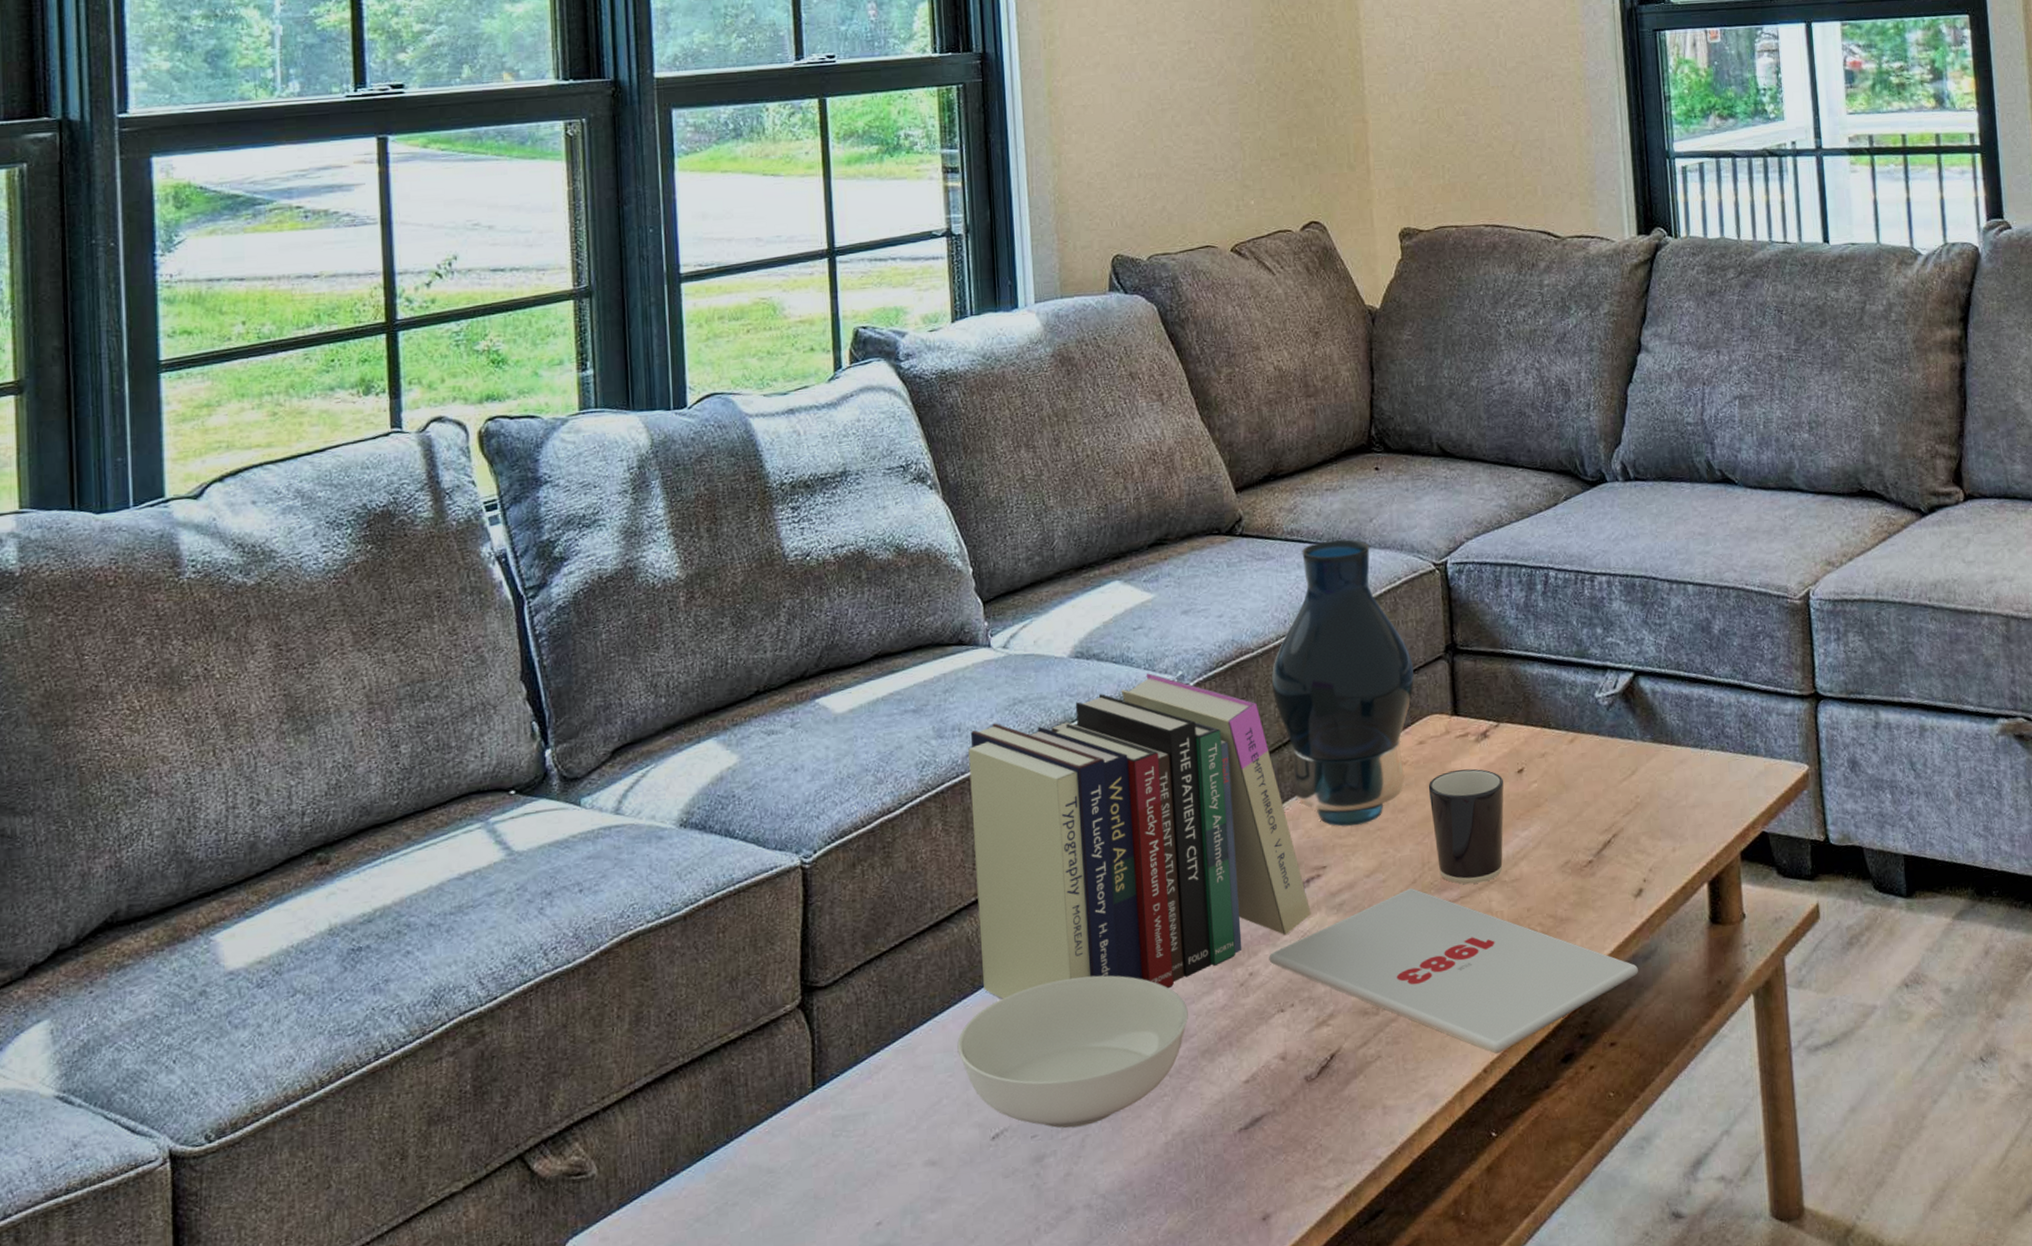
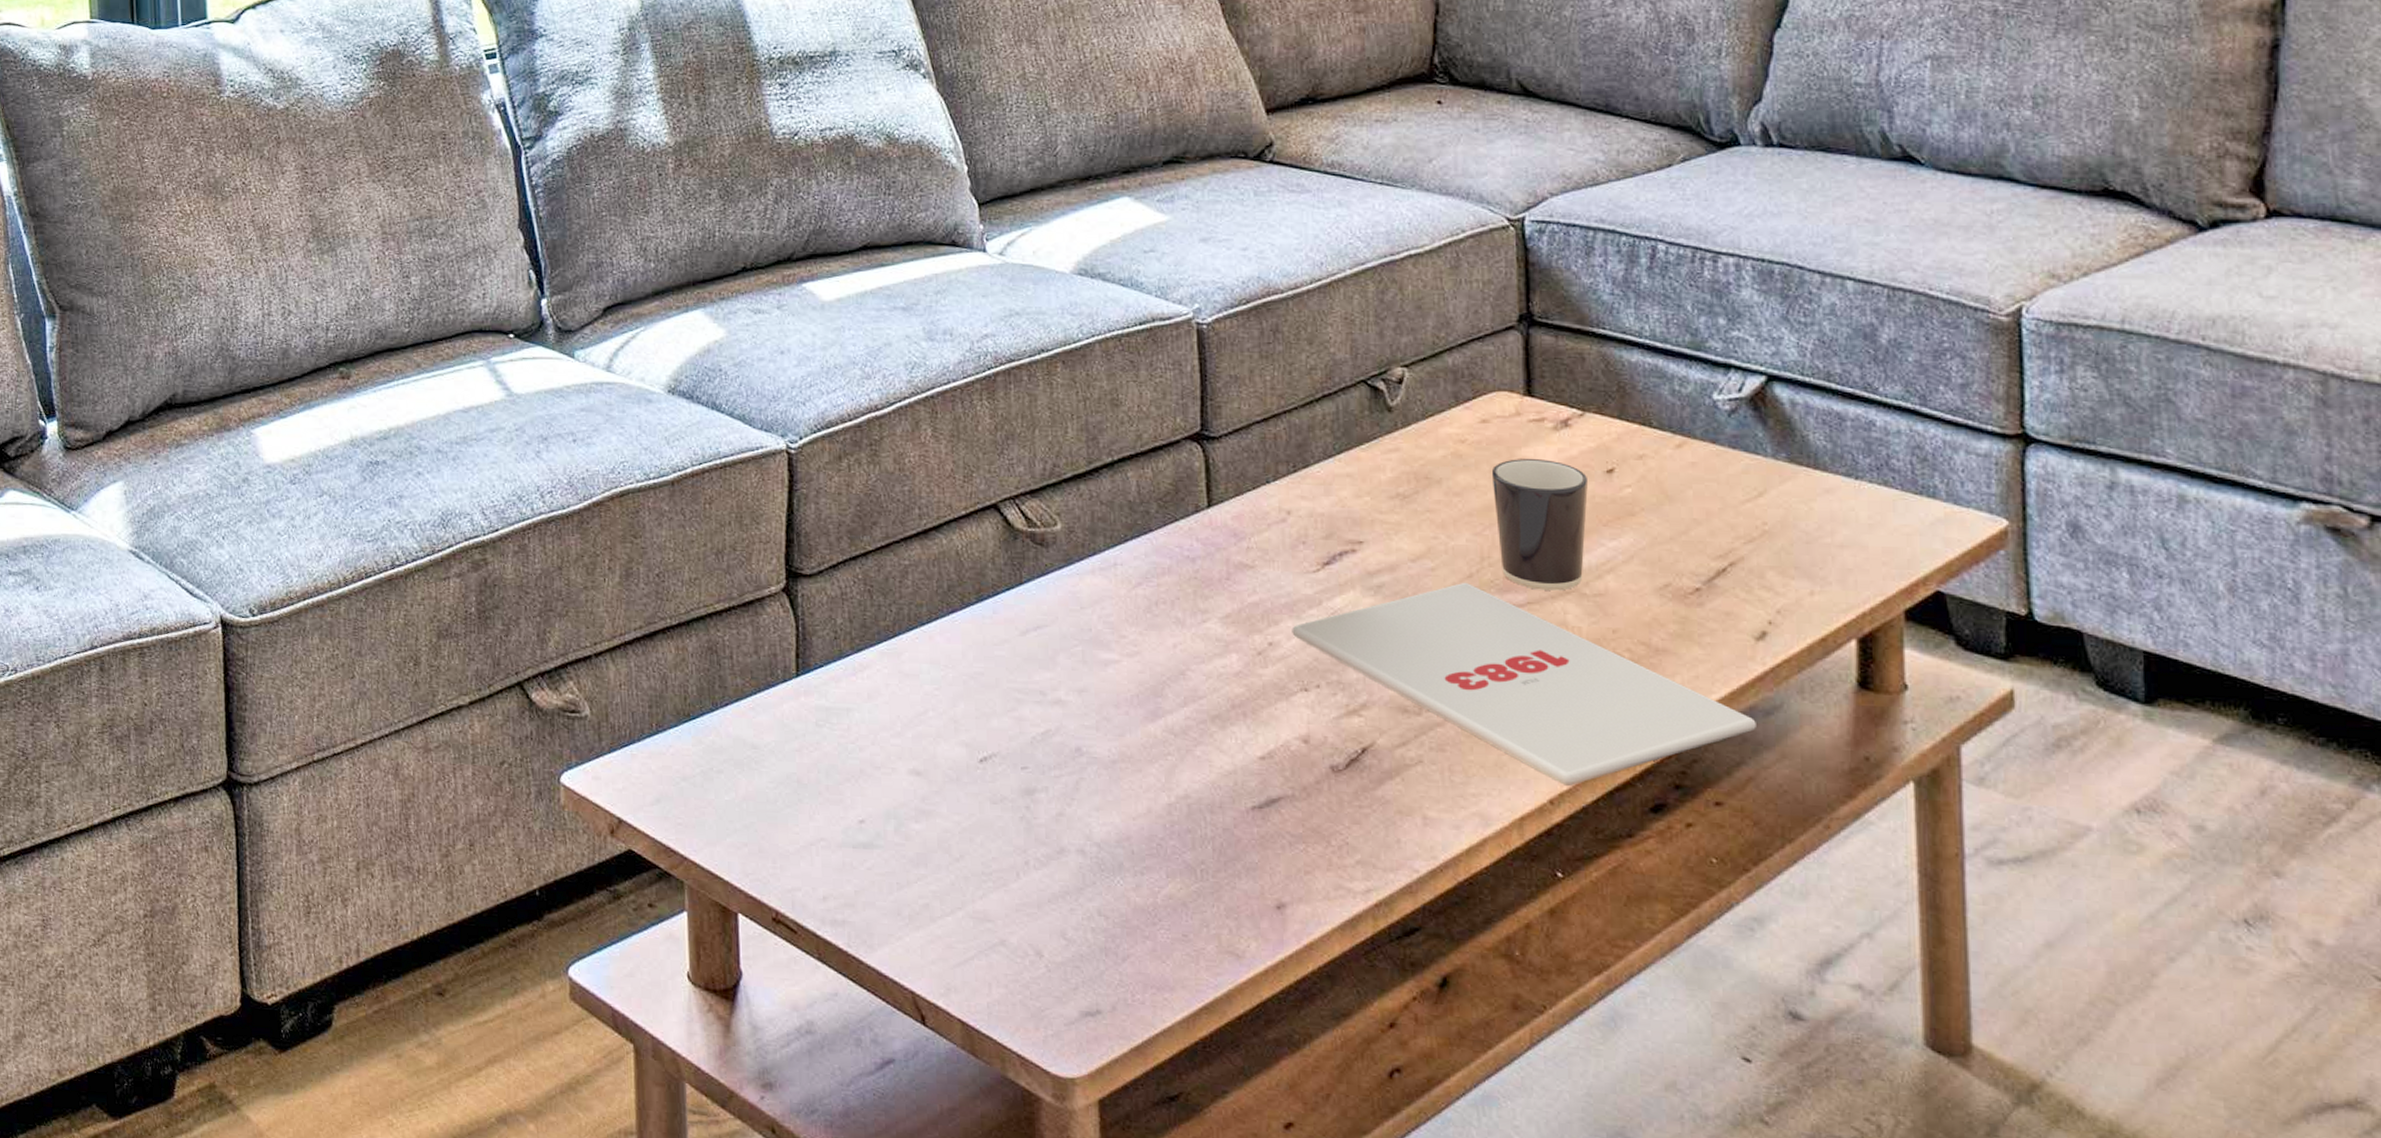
bowl: present [957,975,1188,1129] -> none [944,611,1197,768]
books: present [968,673,1311,999] -> none [960,301,1343,643]
vase: present [1271,539,1414,826] -> none [1303,178,1478,502]

